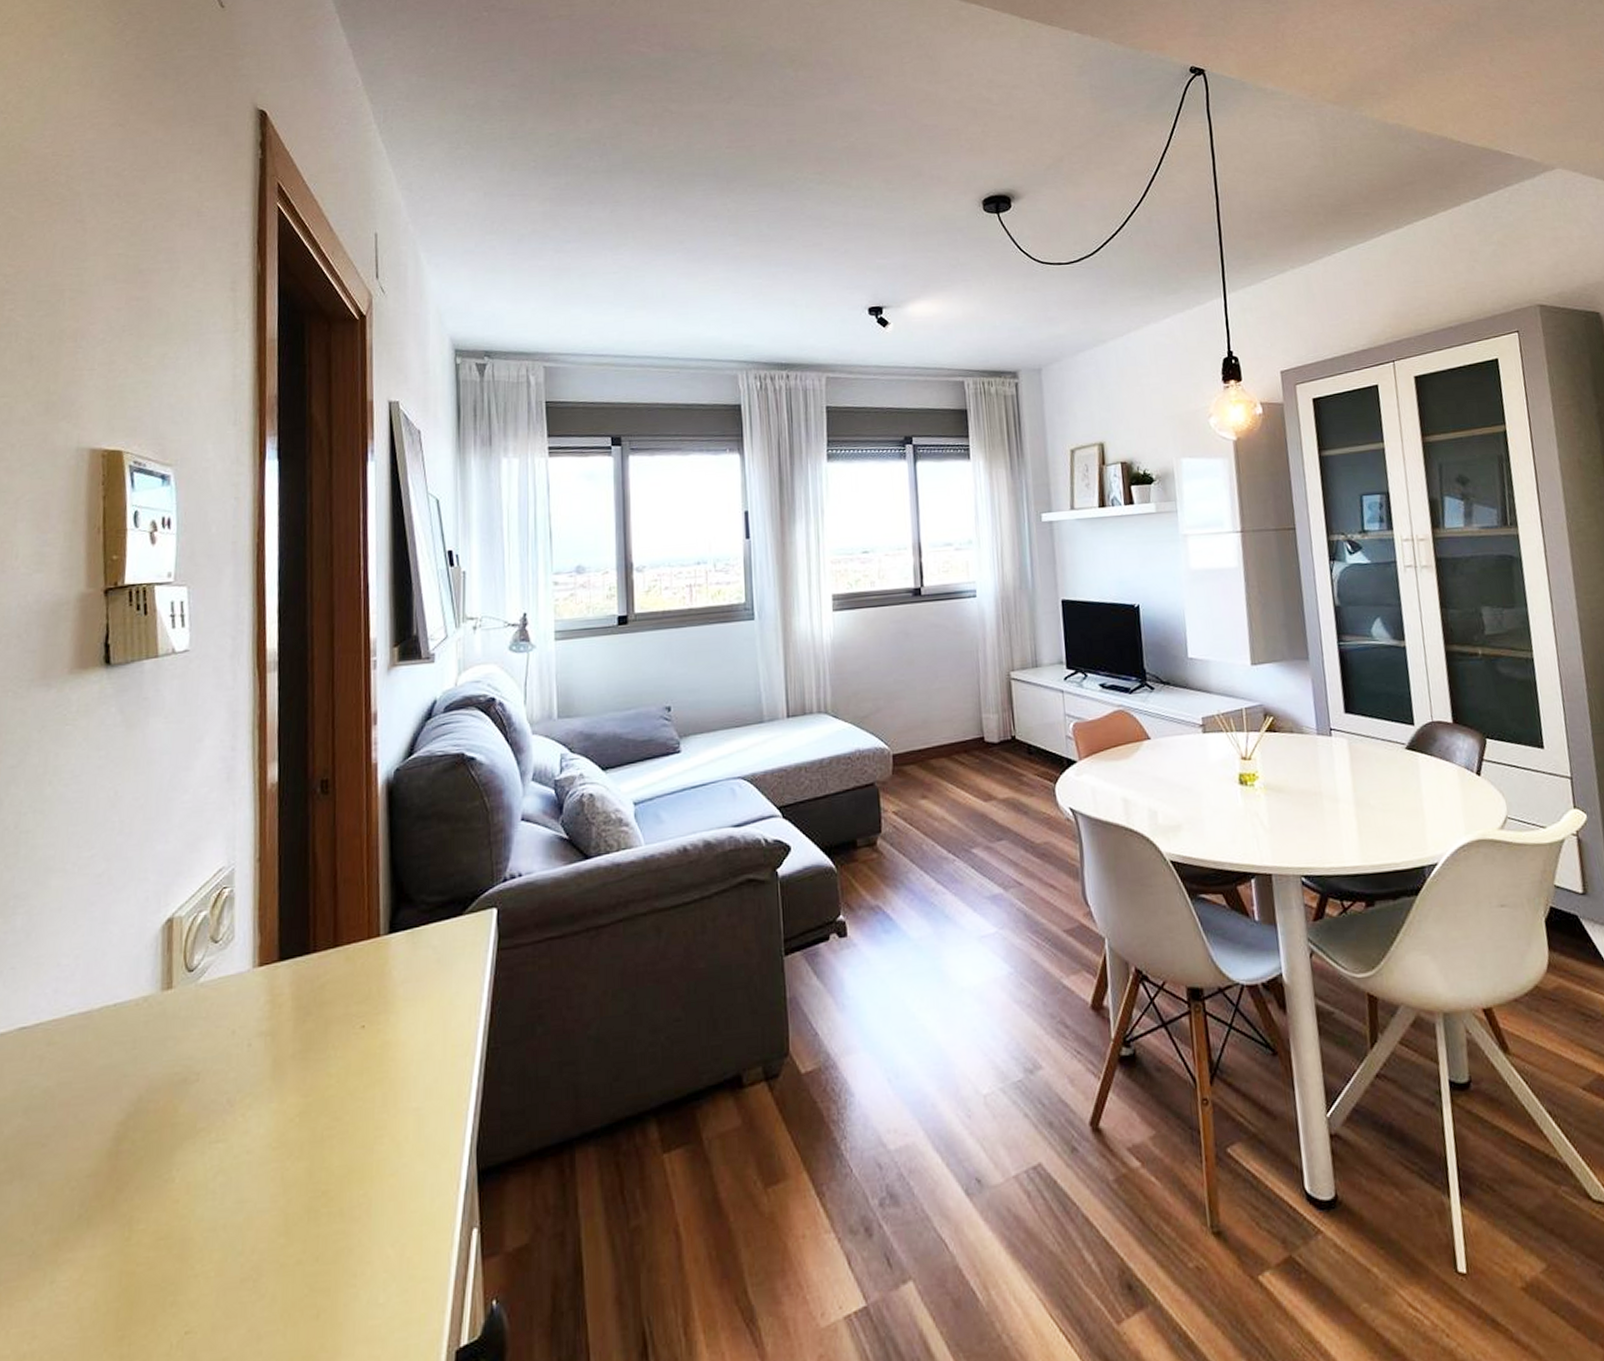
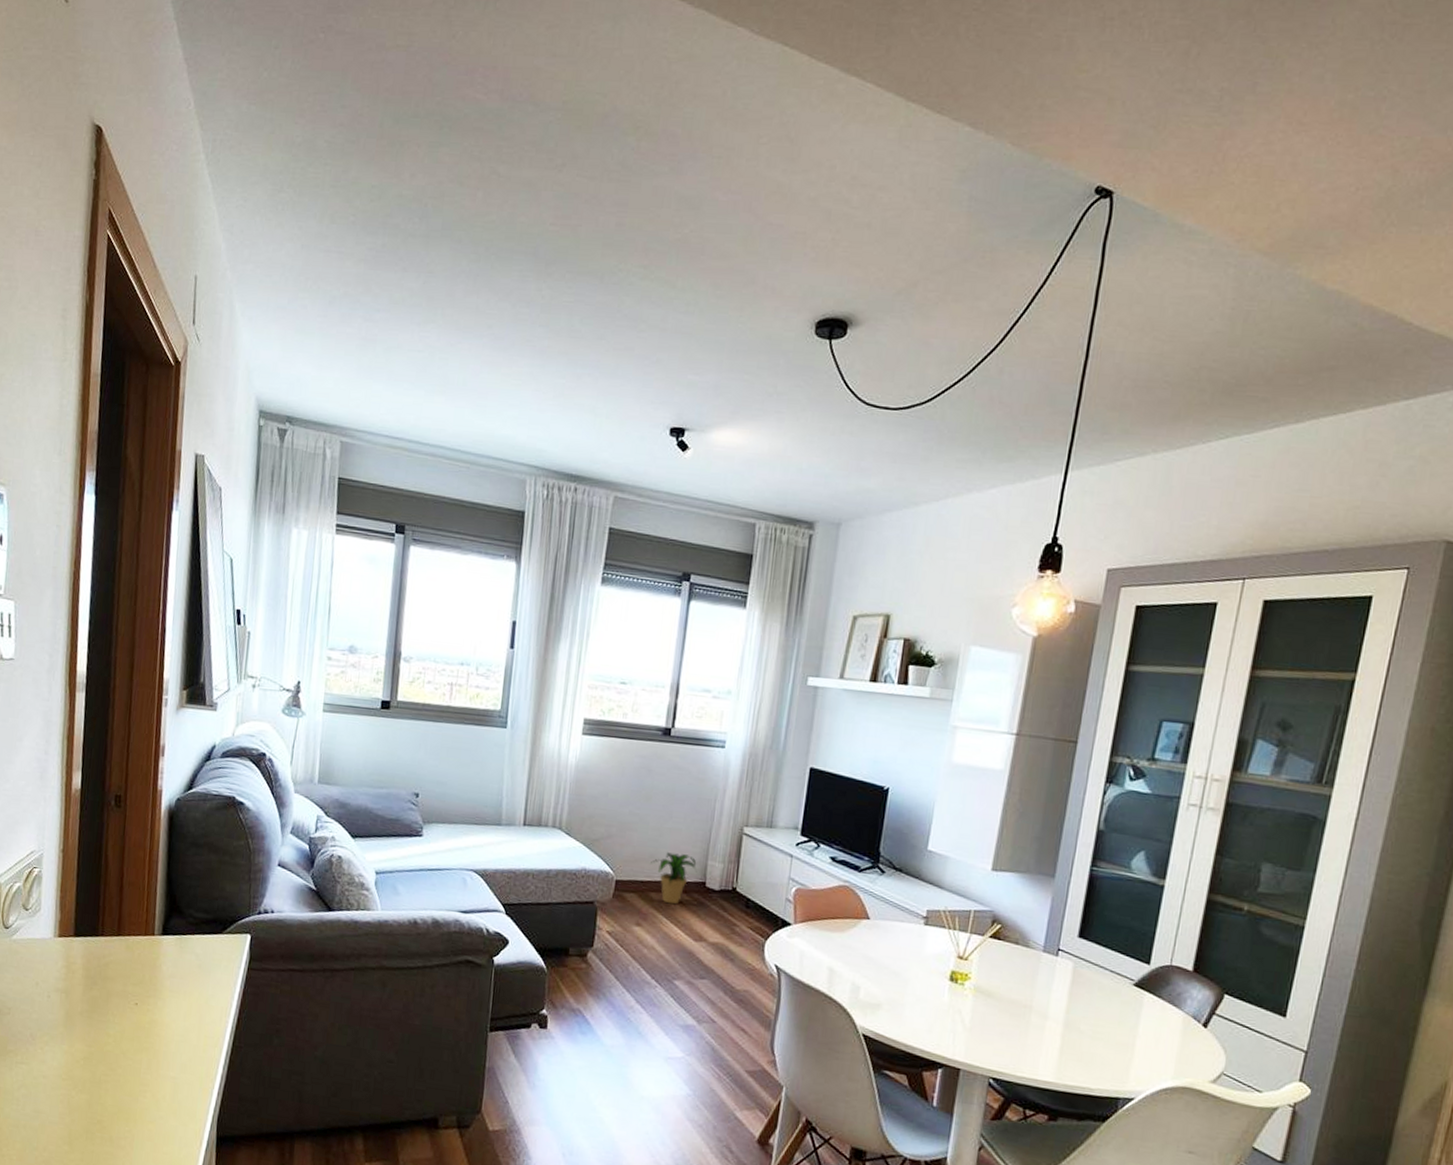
potted plant: none [925,712,973,768] -> present [651,852,697,905]

